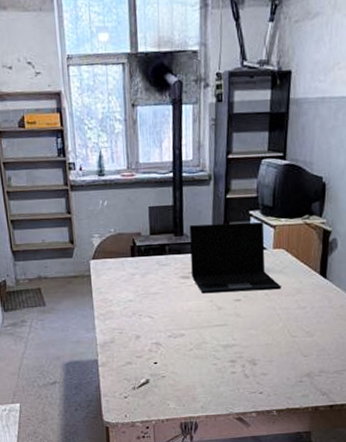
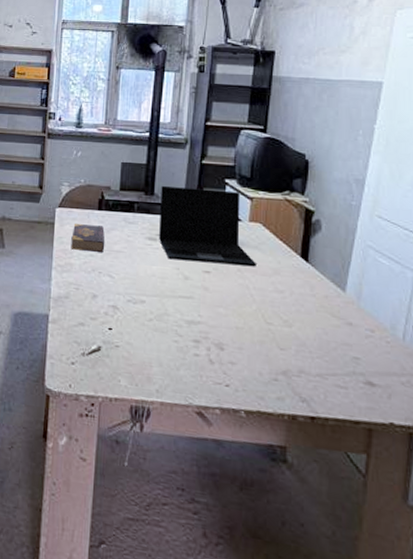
book: none [109,272,142,298] -> present [71,224,105,253]

